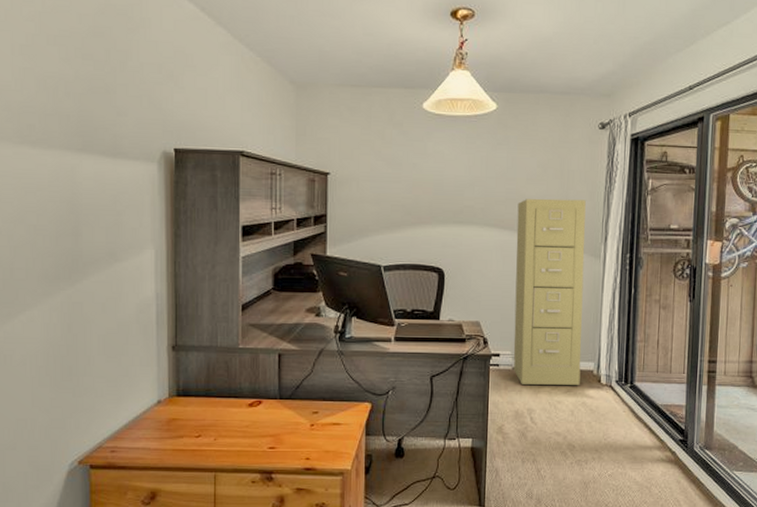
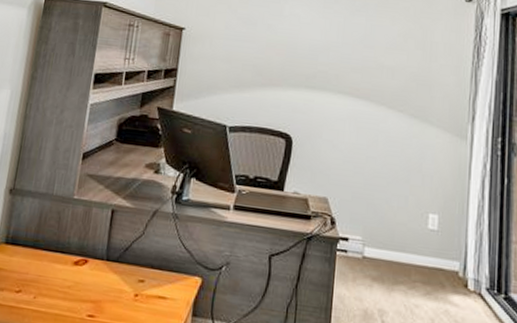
filing cabinet: present [513,198,586,385] -> none [364,68,451,288]

